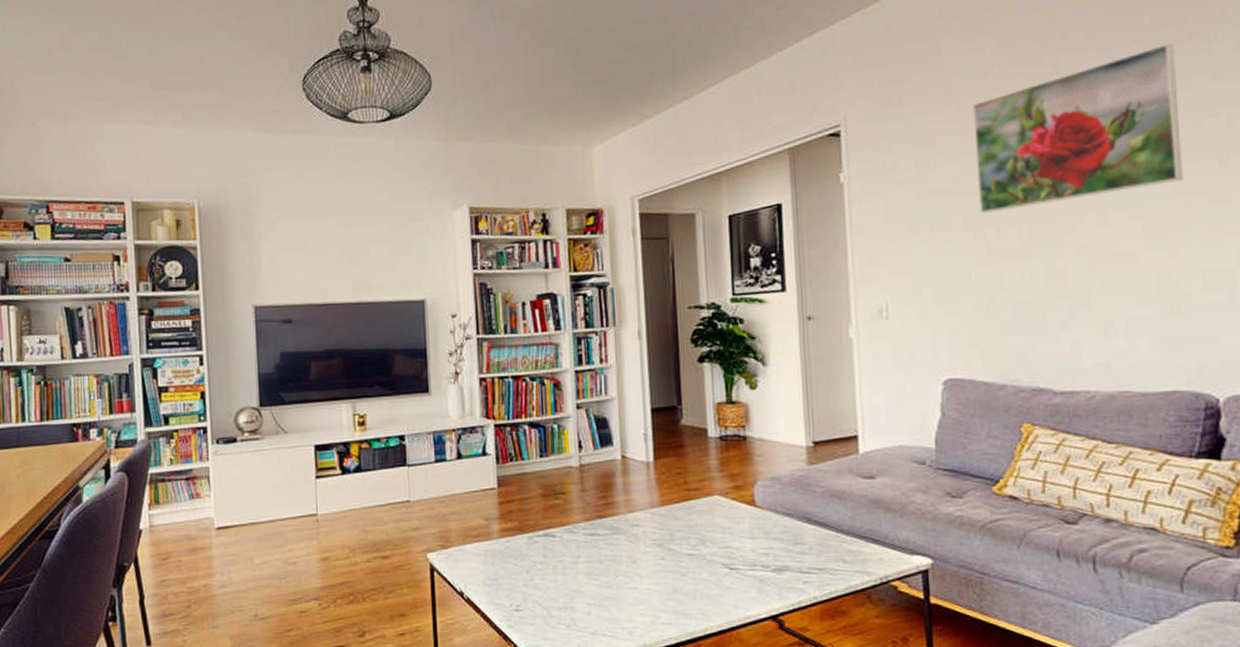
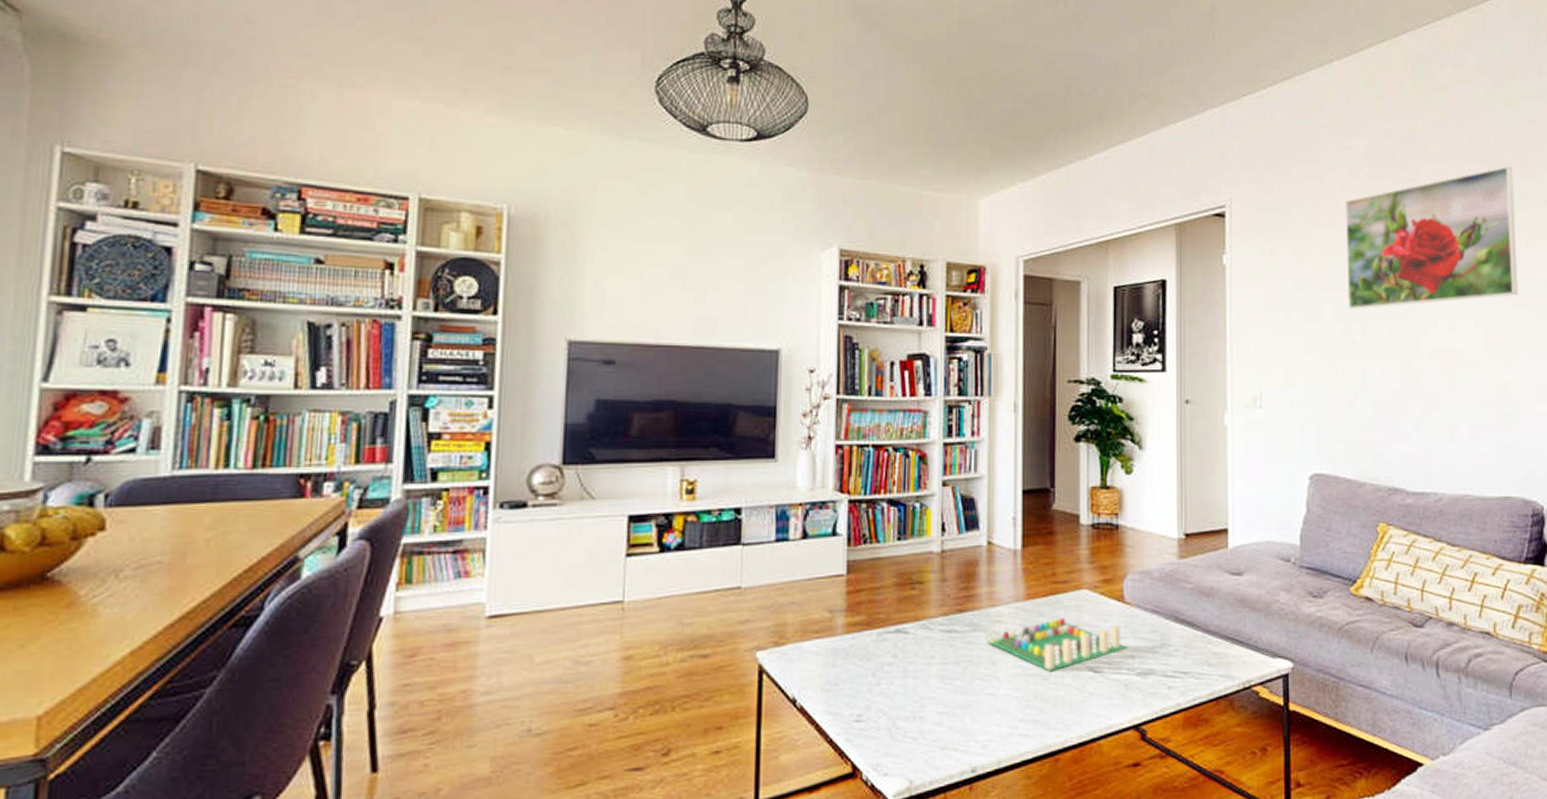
board game: none [627,521,762,569] -> present [987,618,1128,672]

